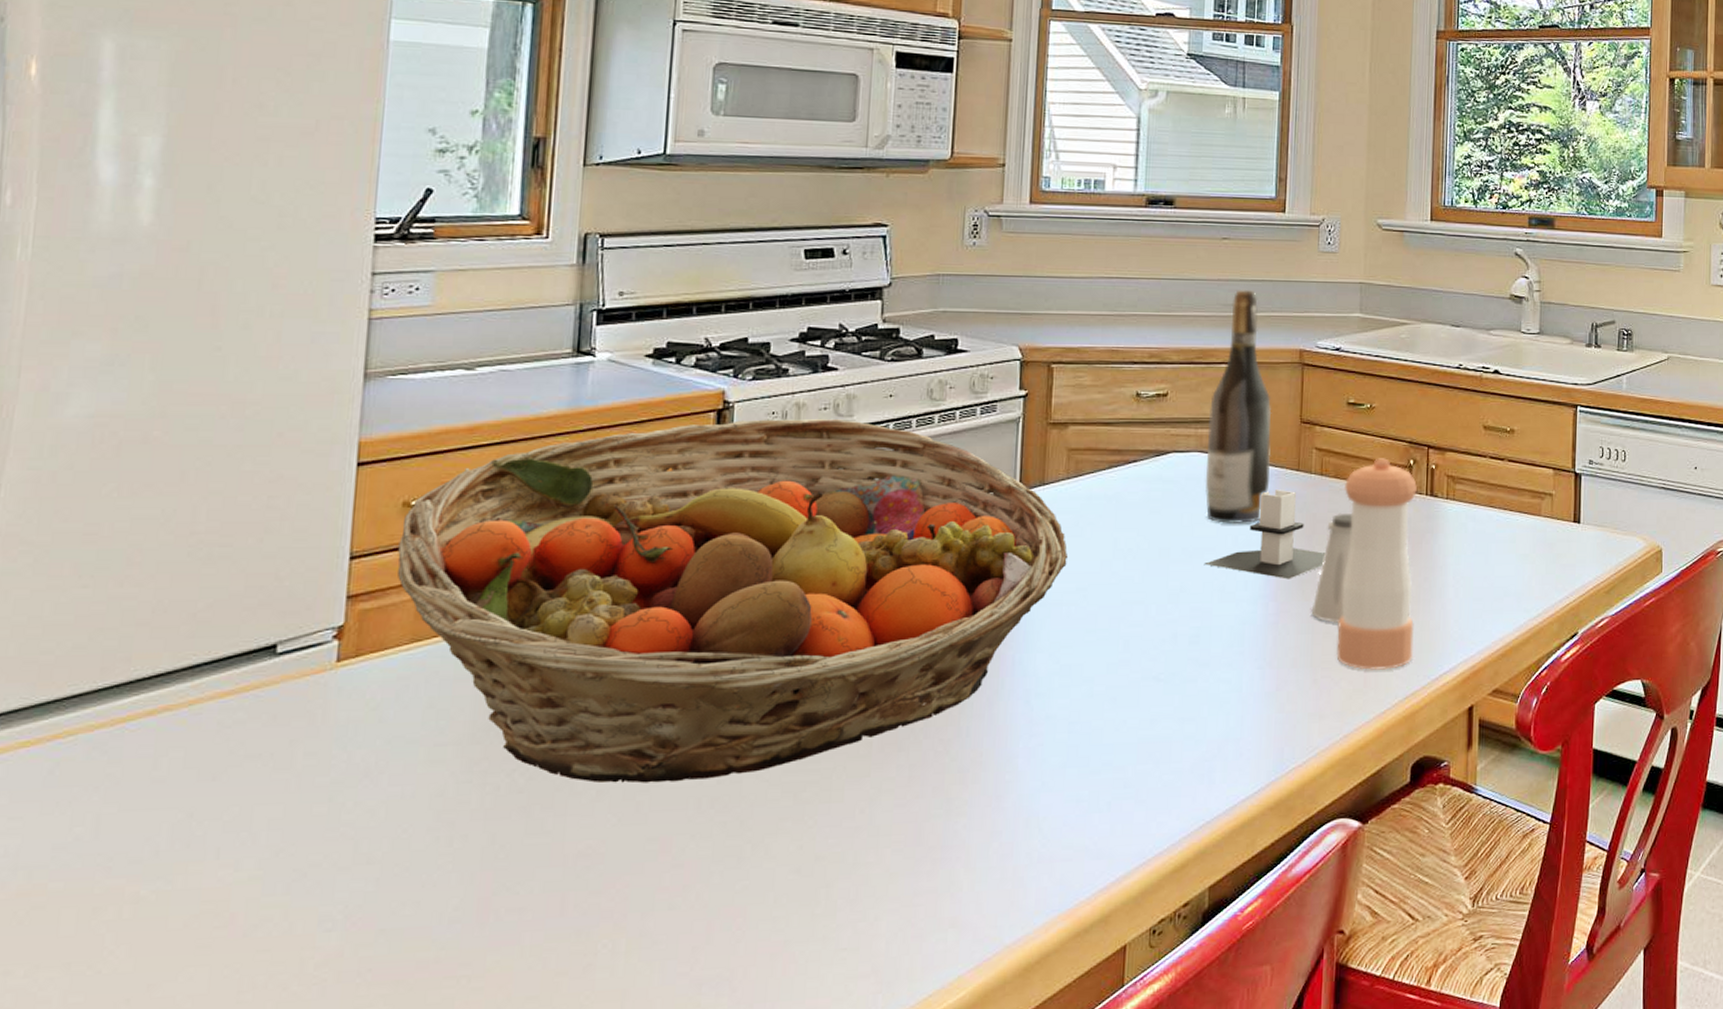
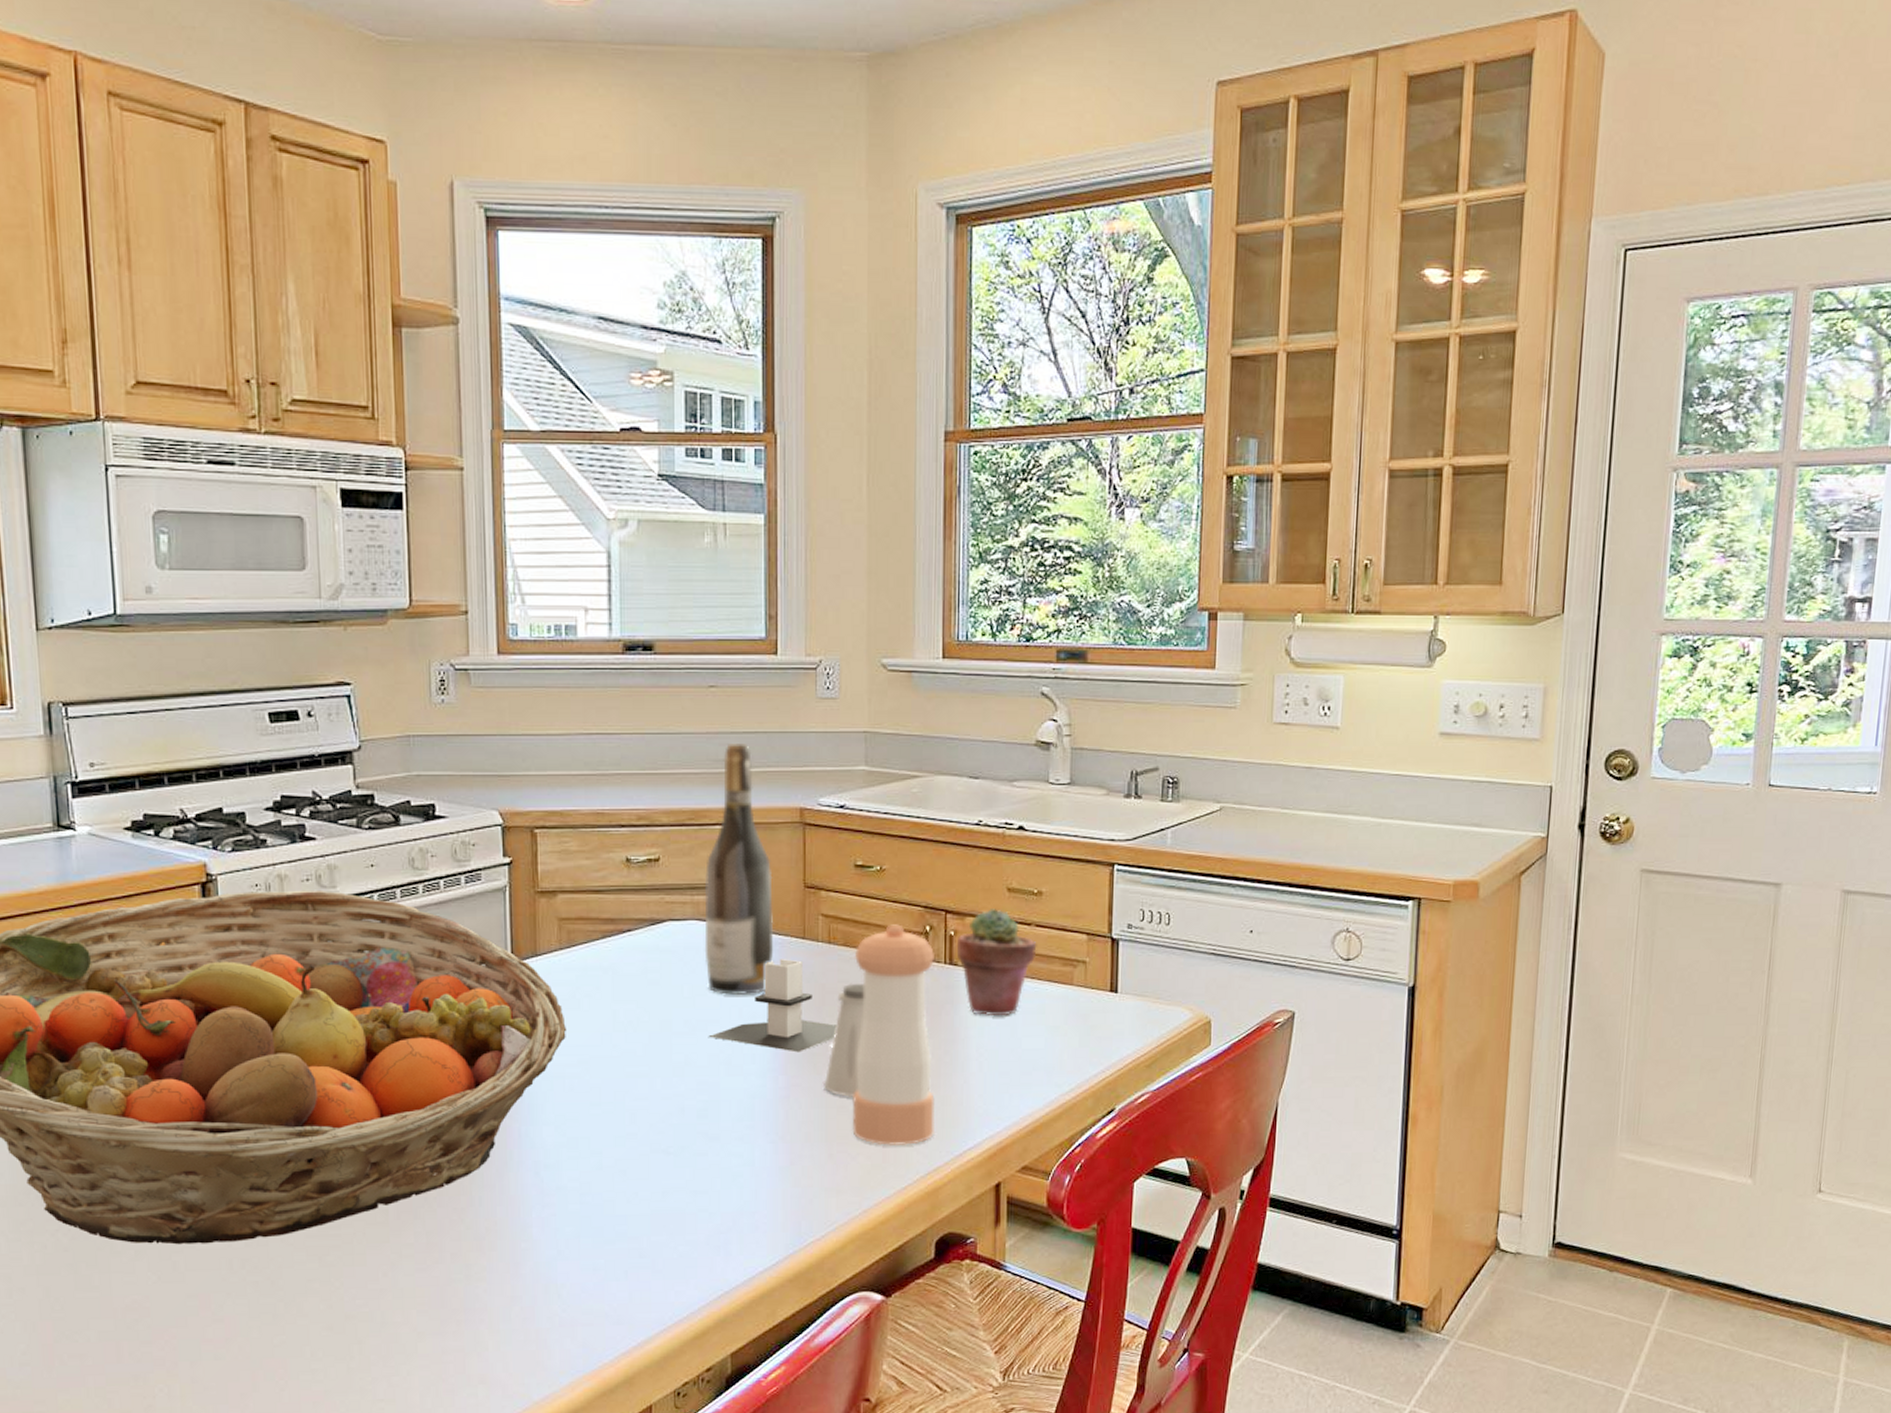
potted succulent: none [1437,445,1509,545] -> present [956,909,1037,1016]

